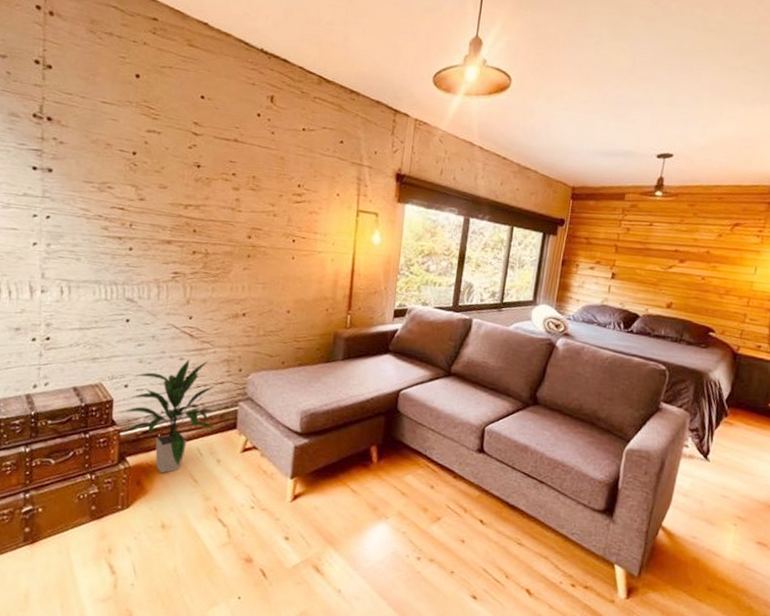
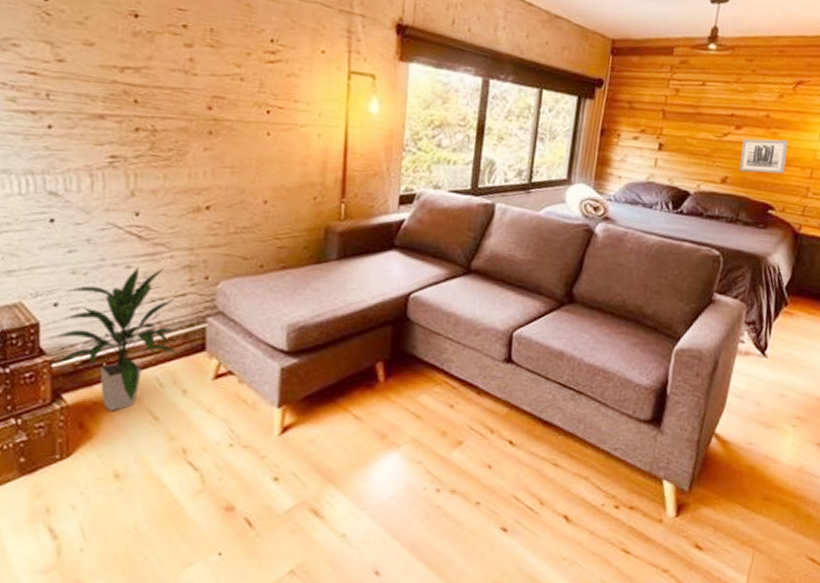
wall art: none [683,271,727,302] -> present [739,139,789,174]

